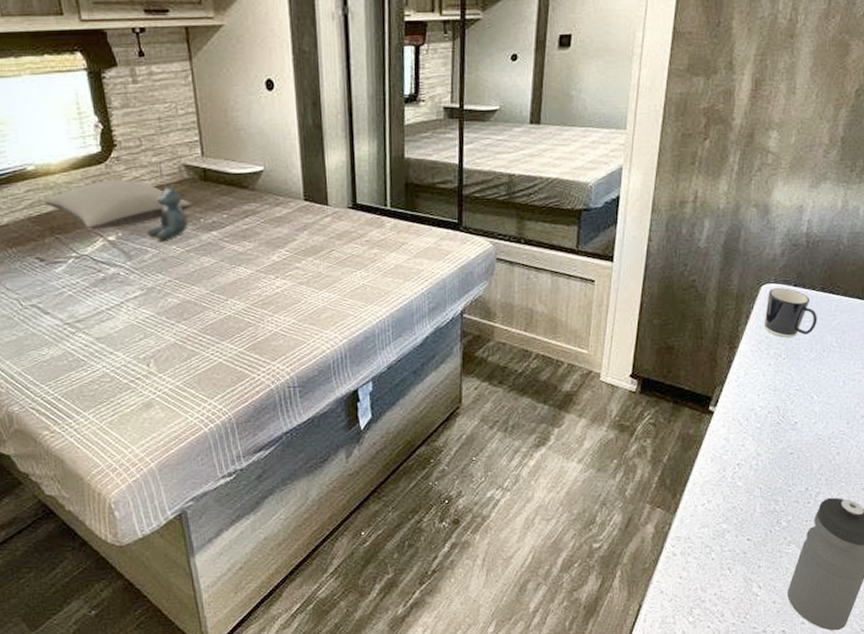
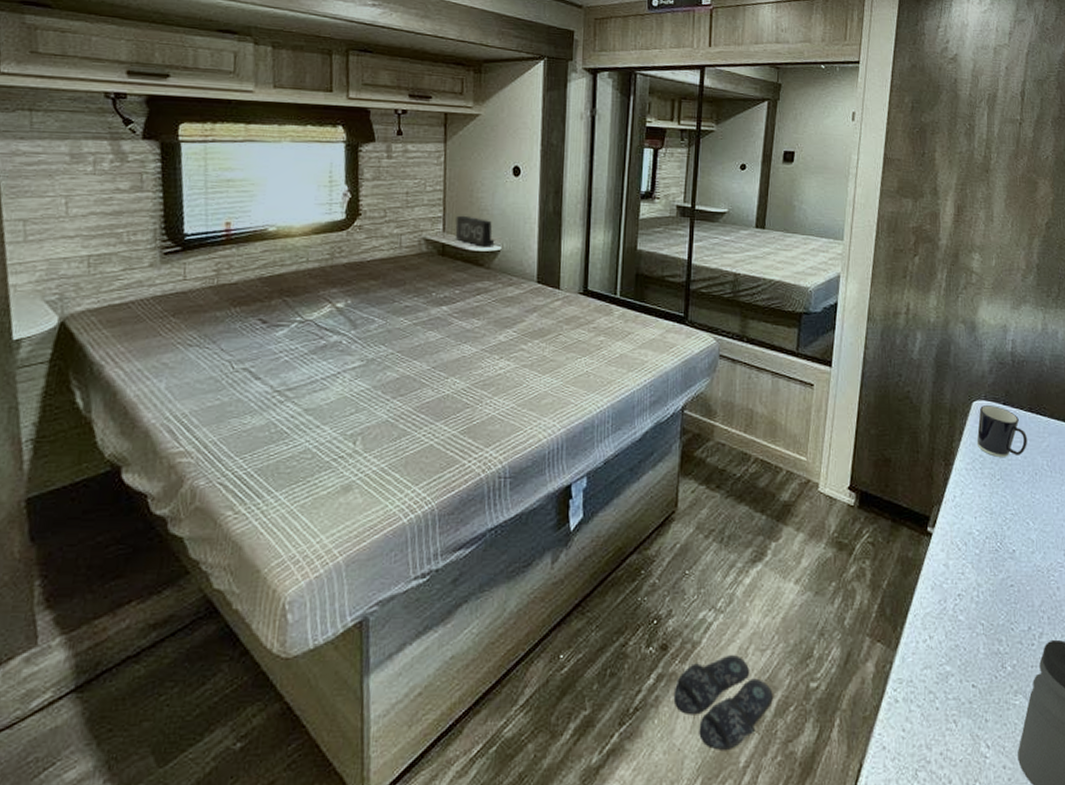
pillow: present [42,179,193,230] -> none [277,247,427,295]
stuffed animal: present [147,183,188,241] -> none [377,254,420,311]
alarm clock: none [213,137,257,169] -> present [455,215,495,247]
slippers: none [467,525,559,600] -> present [673,655,773,750]

